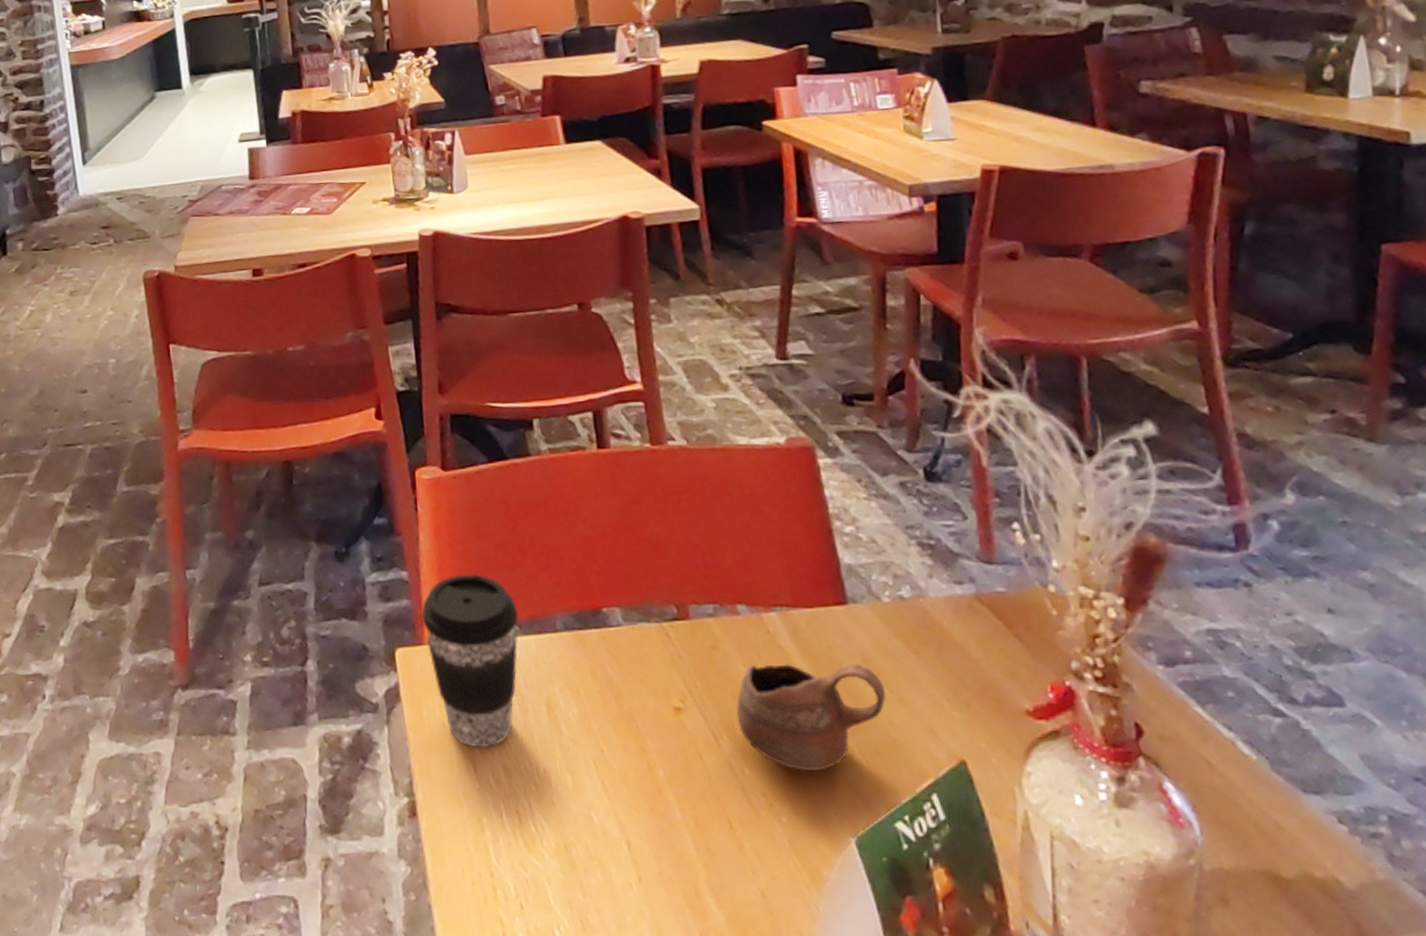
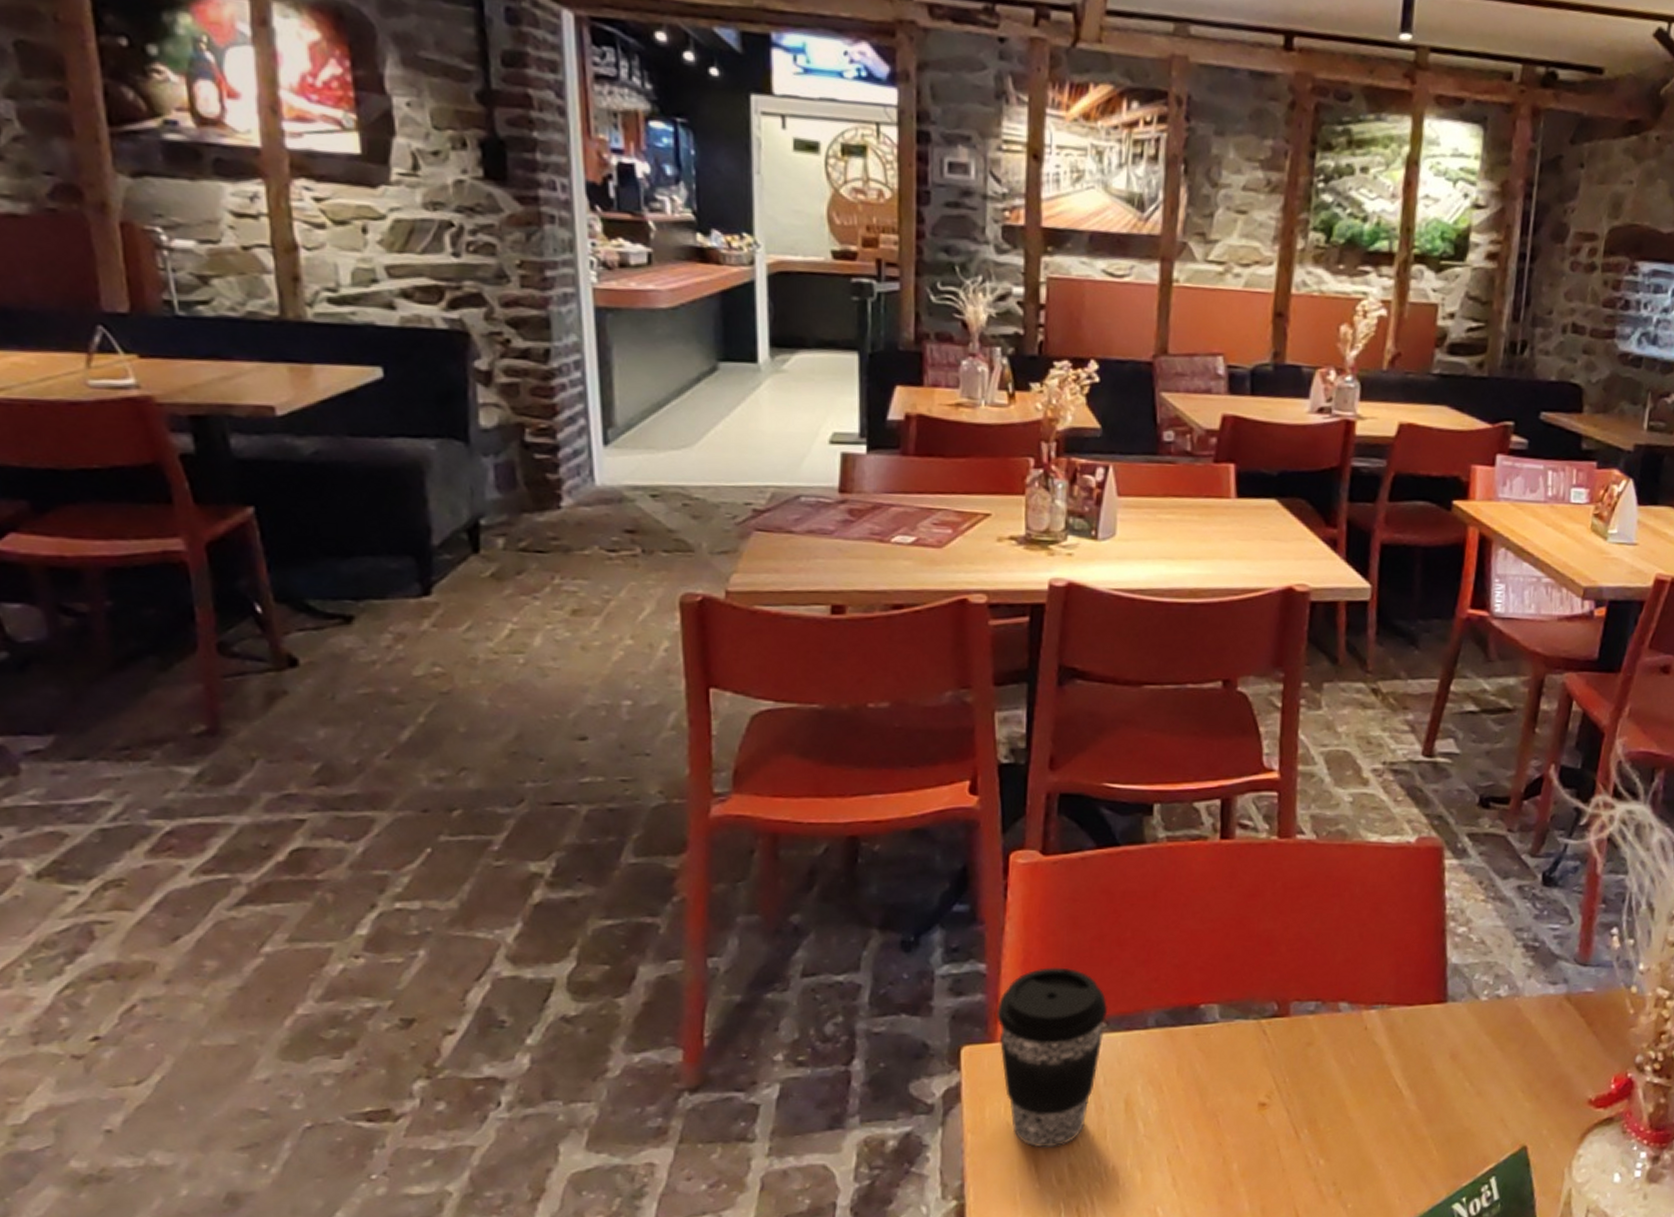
cup: present [736,663,886,772] -> none [1320,1058,1467,1161]

